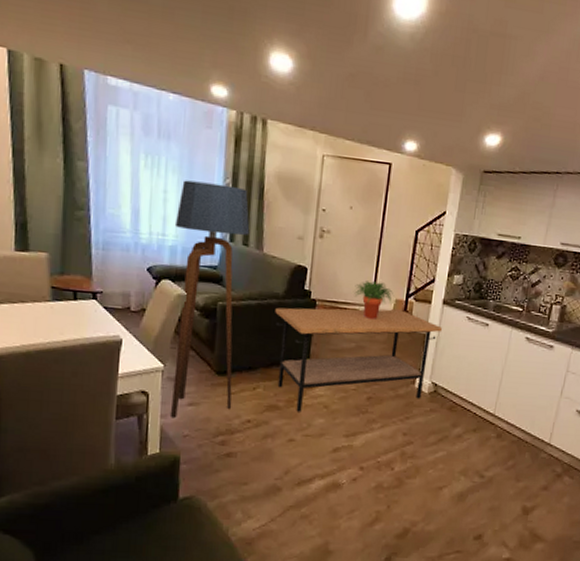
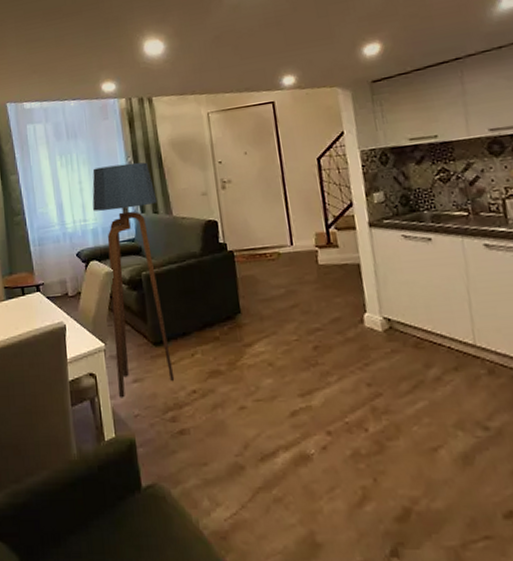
coffee table: present [275,307,442,412] -> none [196,243,377,374]
potted plant: present [354,281,394,319] -> none [269,218,313,260]

